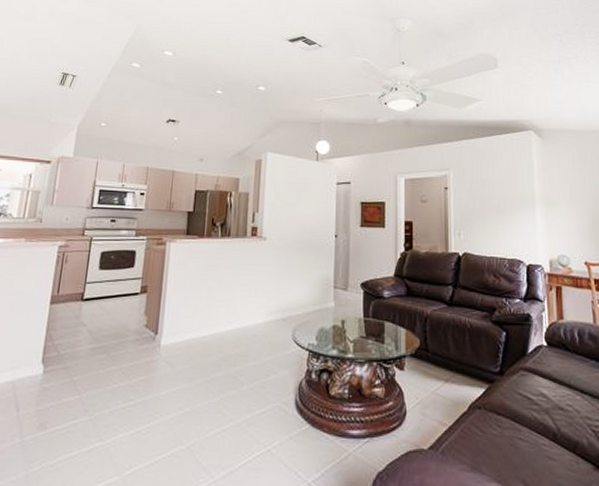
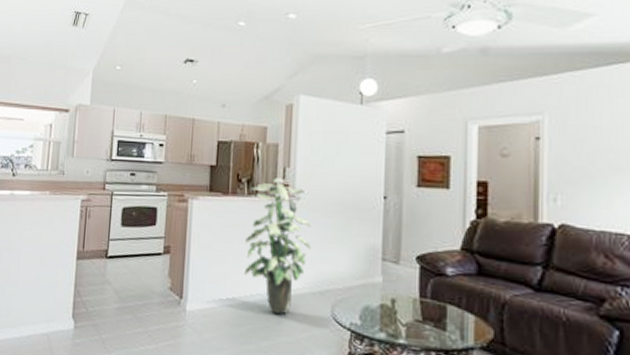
indoor plant: none [216,221,276,342] -> present [244,178,312,315]

